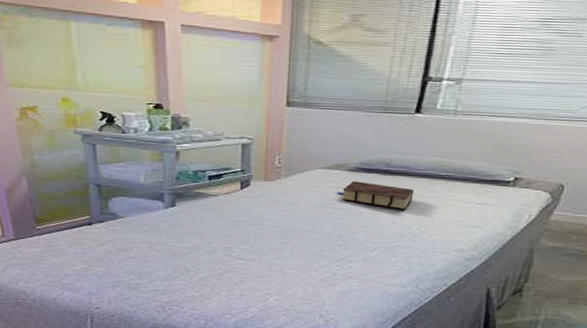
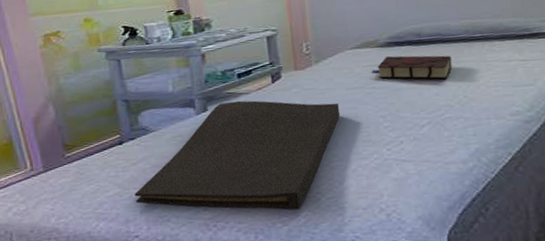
hand towel: none [99,201,301,306] -> present [134,100,341,211]

